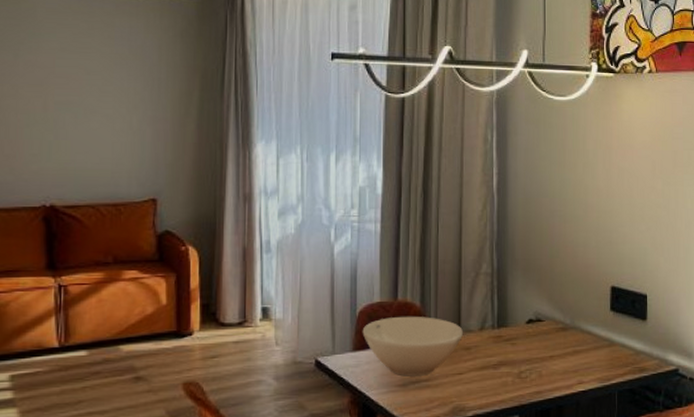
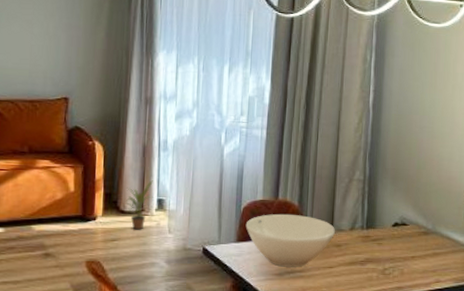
potted plant: none [226,287,256,344] -> present [126,180,153,230]

